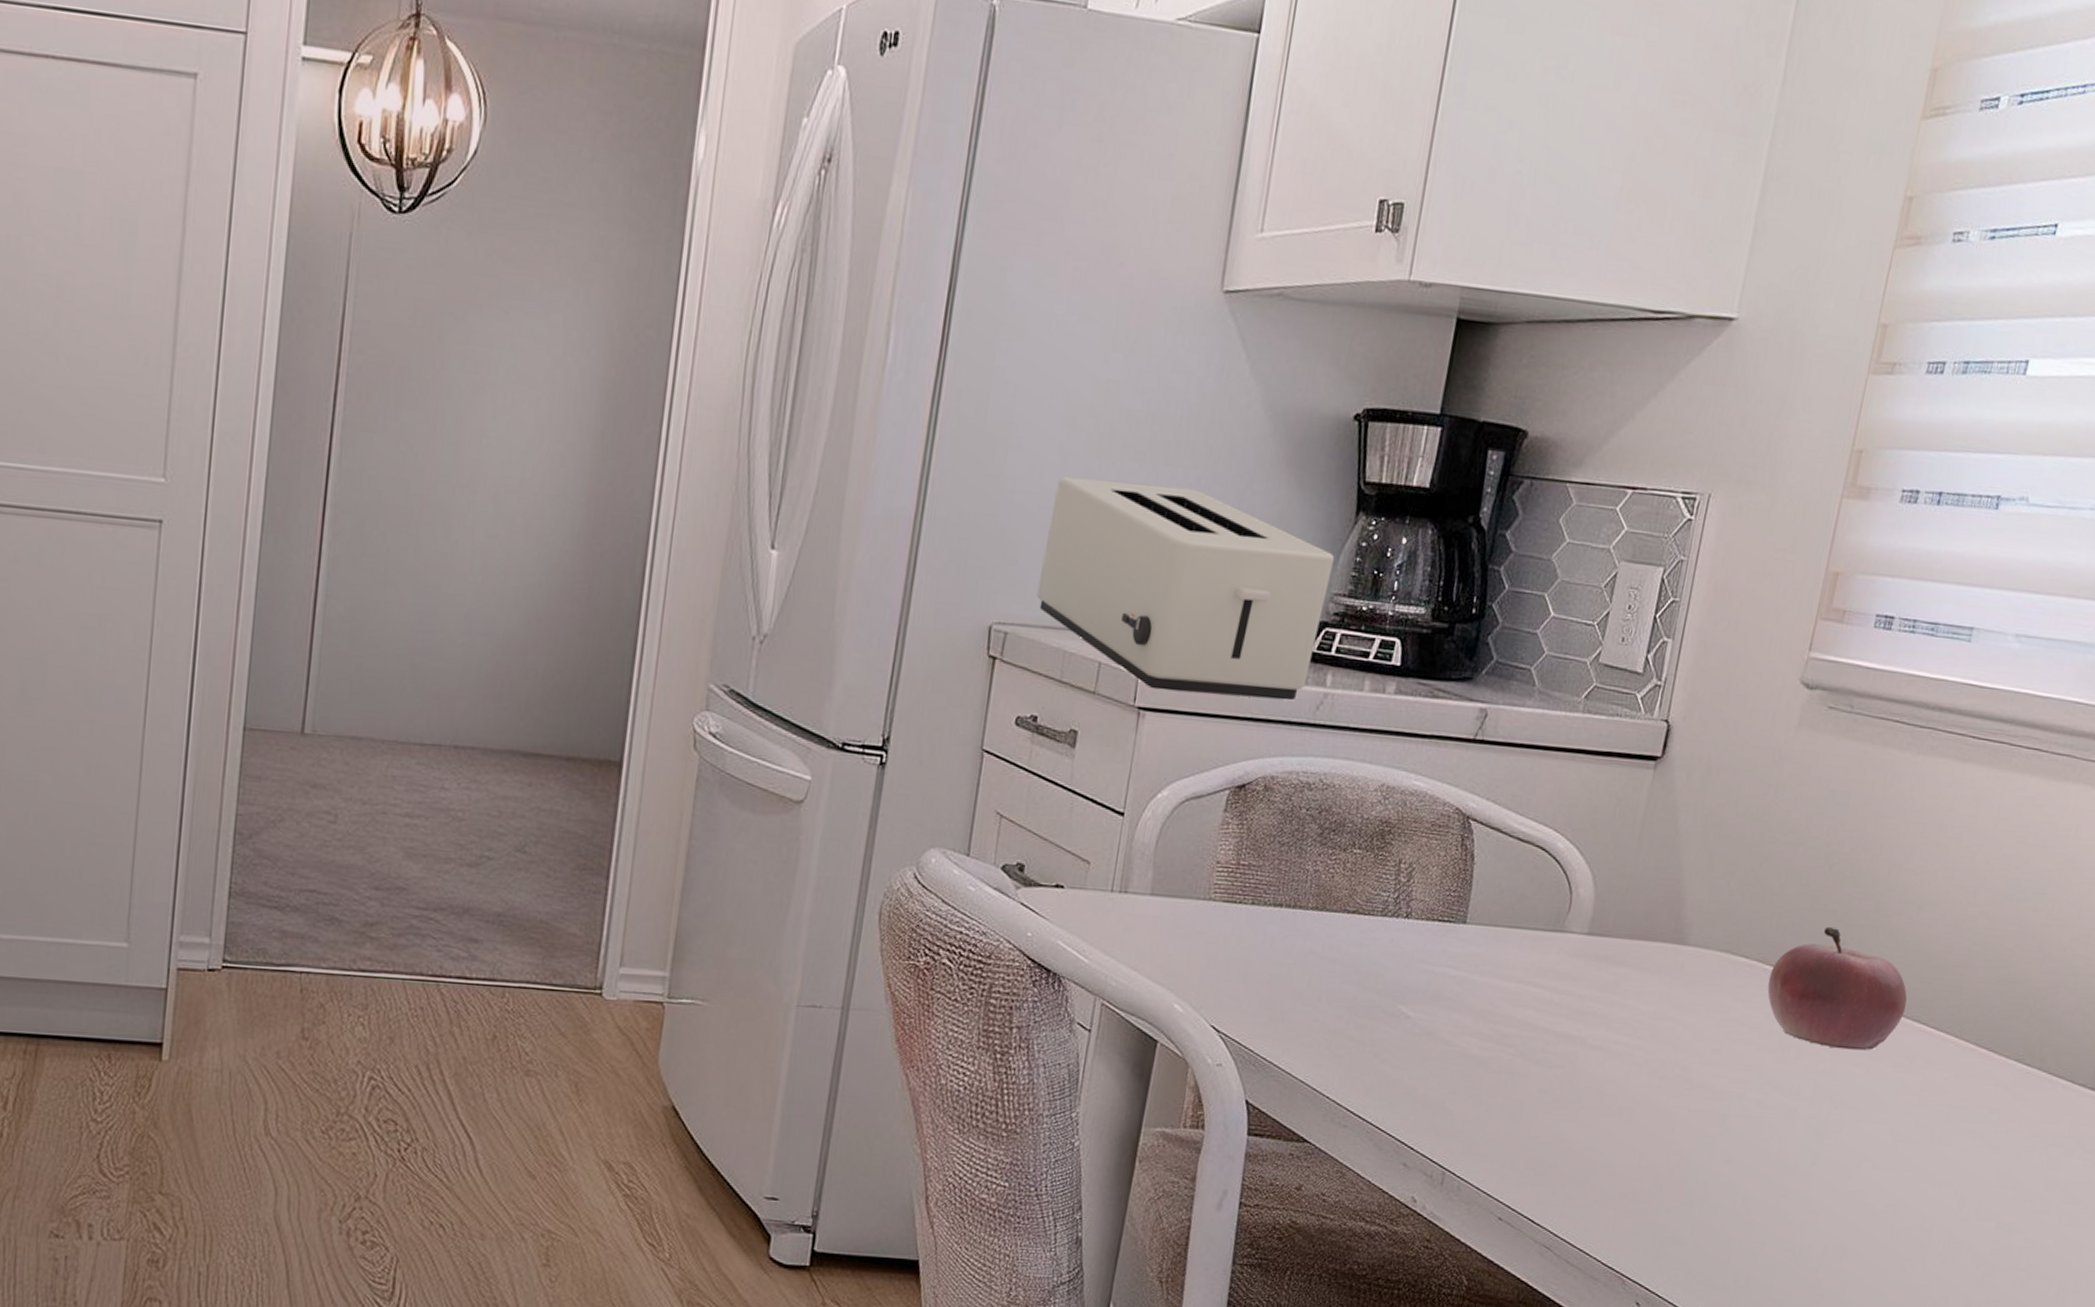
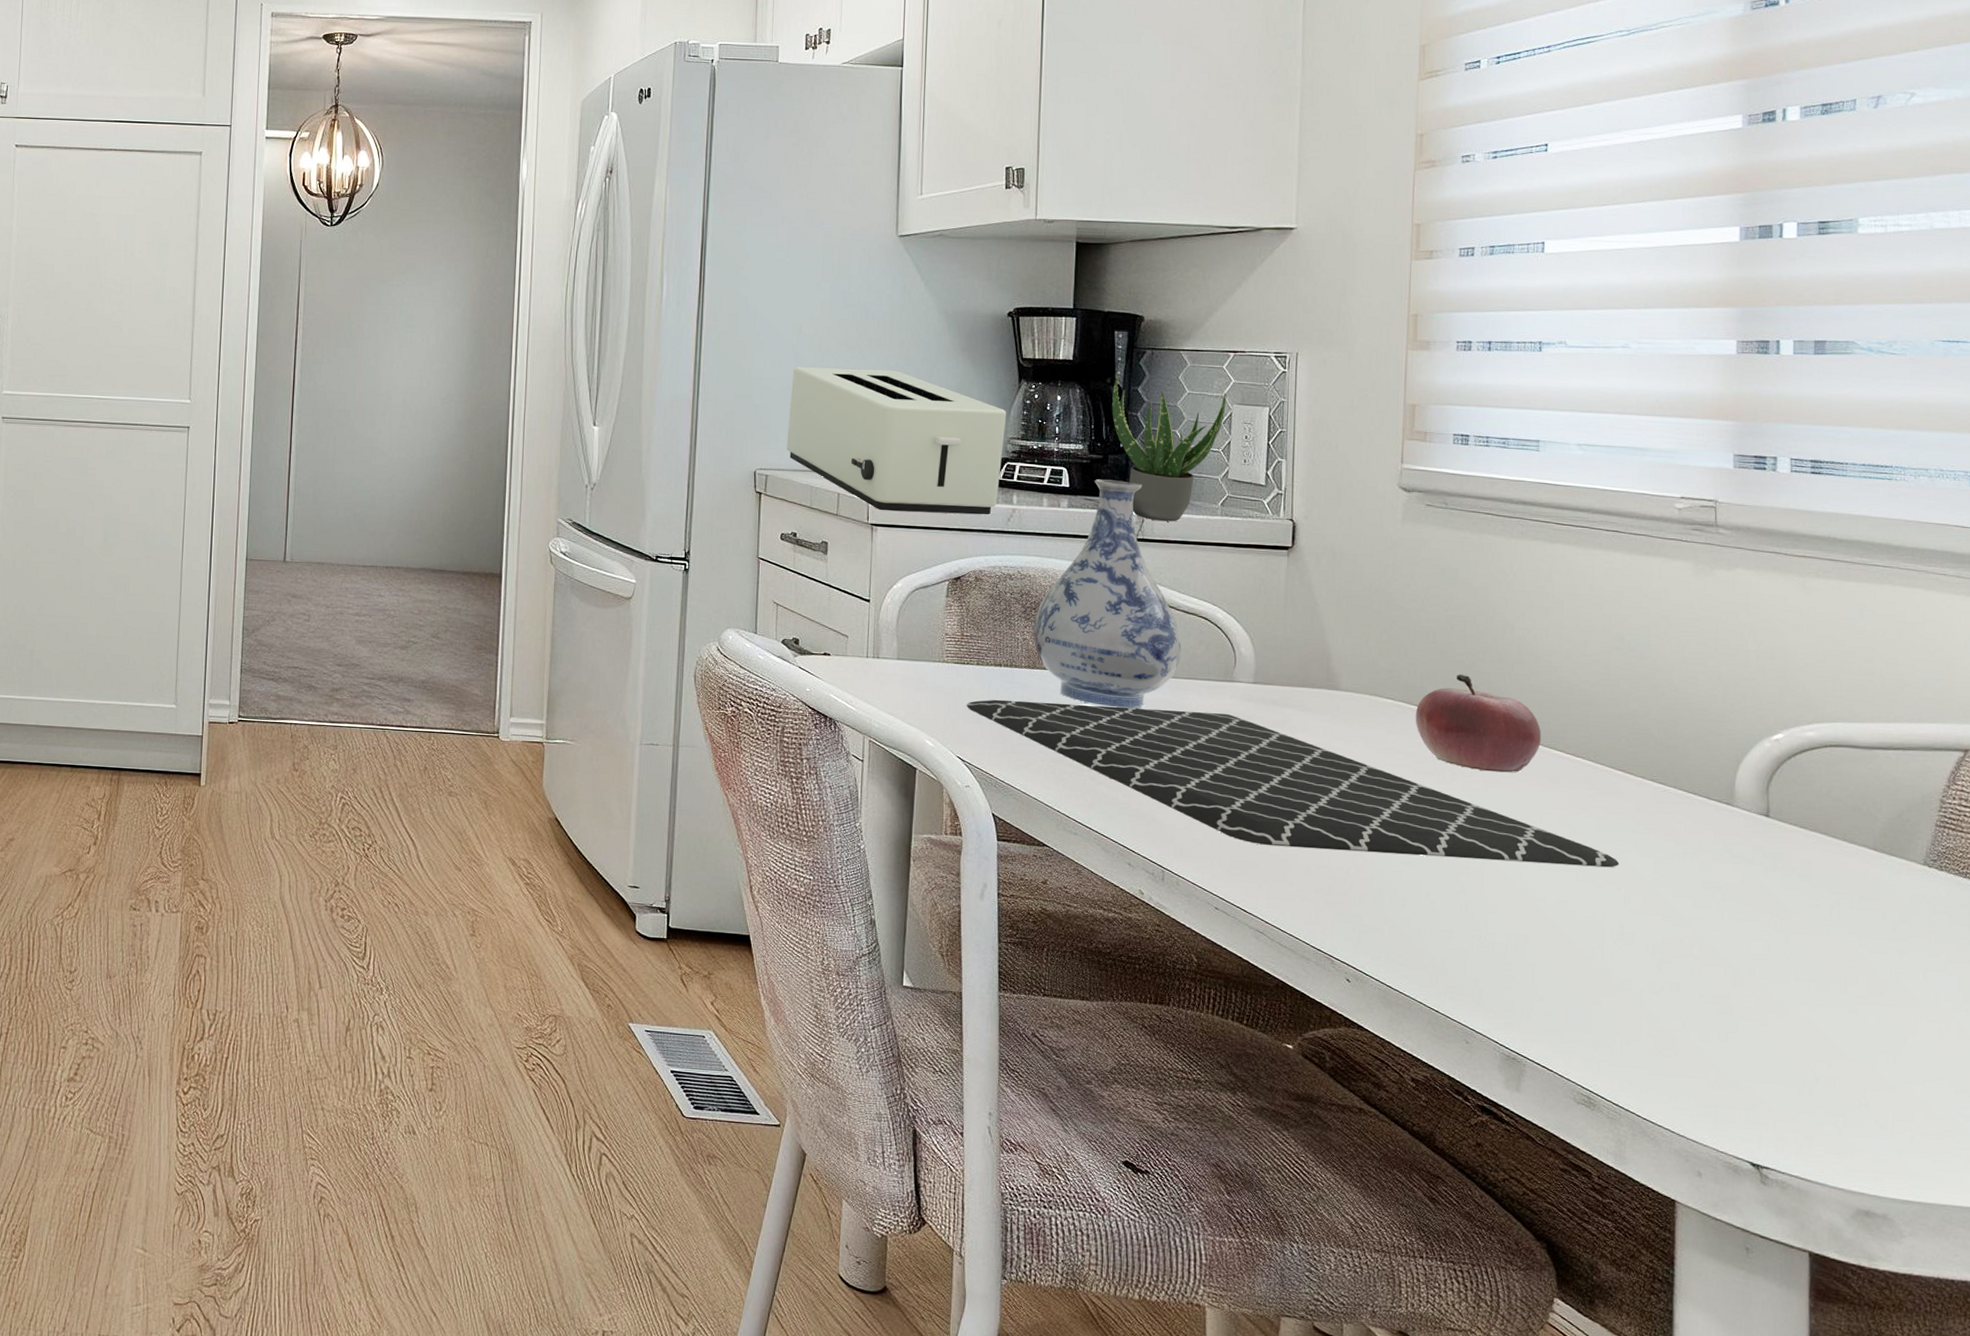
placemat: none [1231,950,1963,1166] -> present [966,699,1620,868]
vase: none [1326,656,1509,965] -> present [1033,479,1182,709]
potted plant: none [1468,510,1615,719] -> present [1112,373,1226,522]

